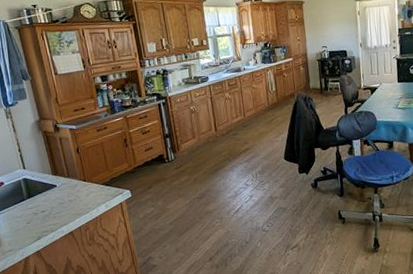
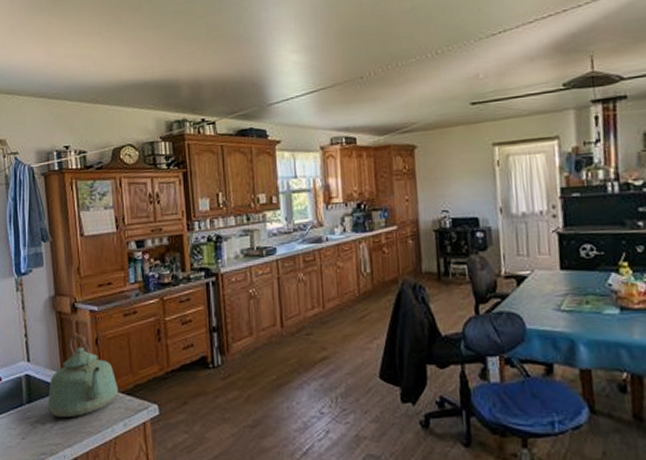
kettle: none [44,146,99,206] -> present [47,333,119,417]

